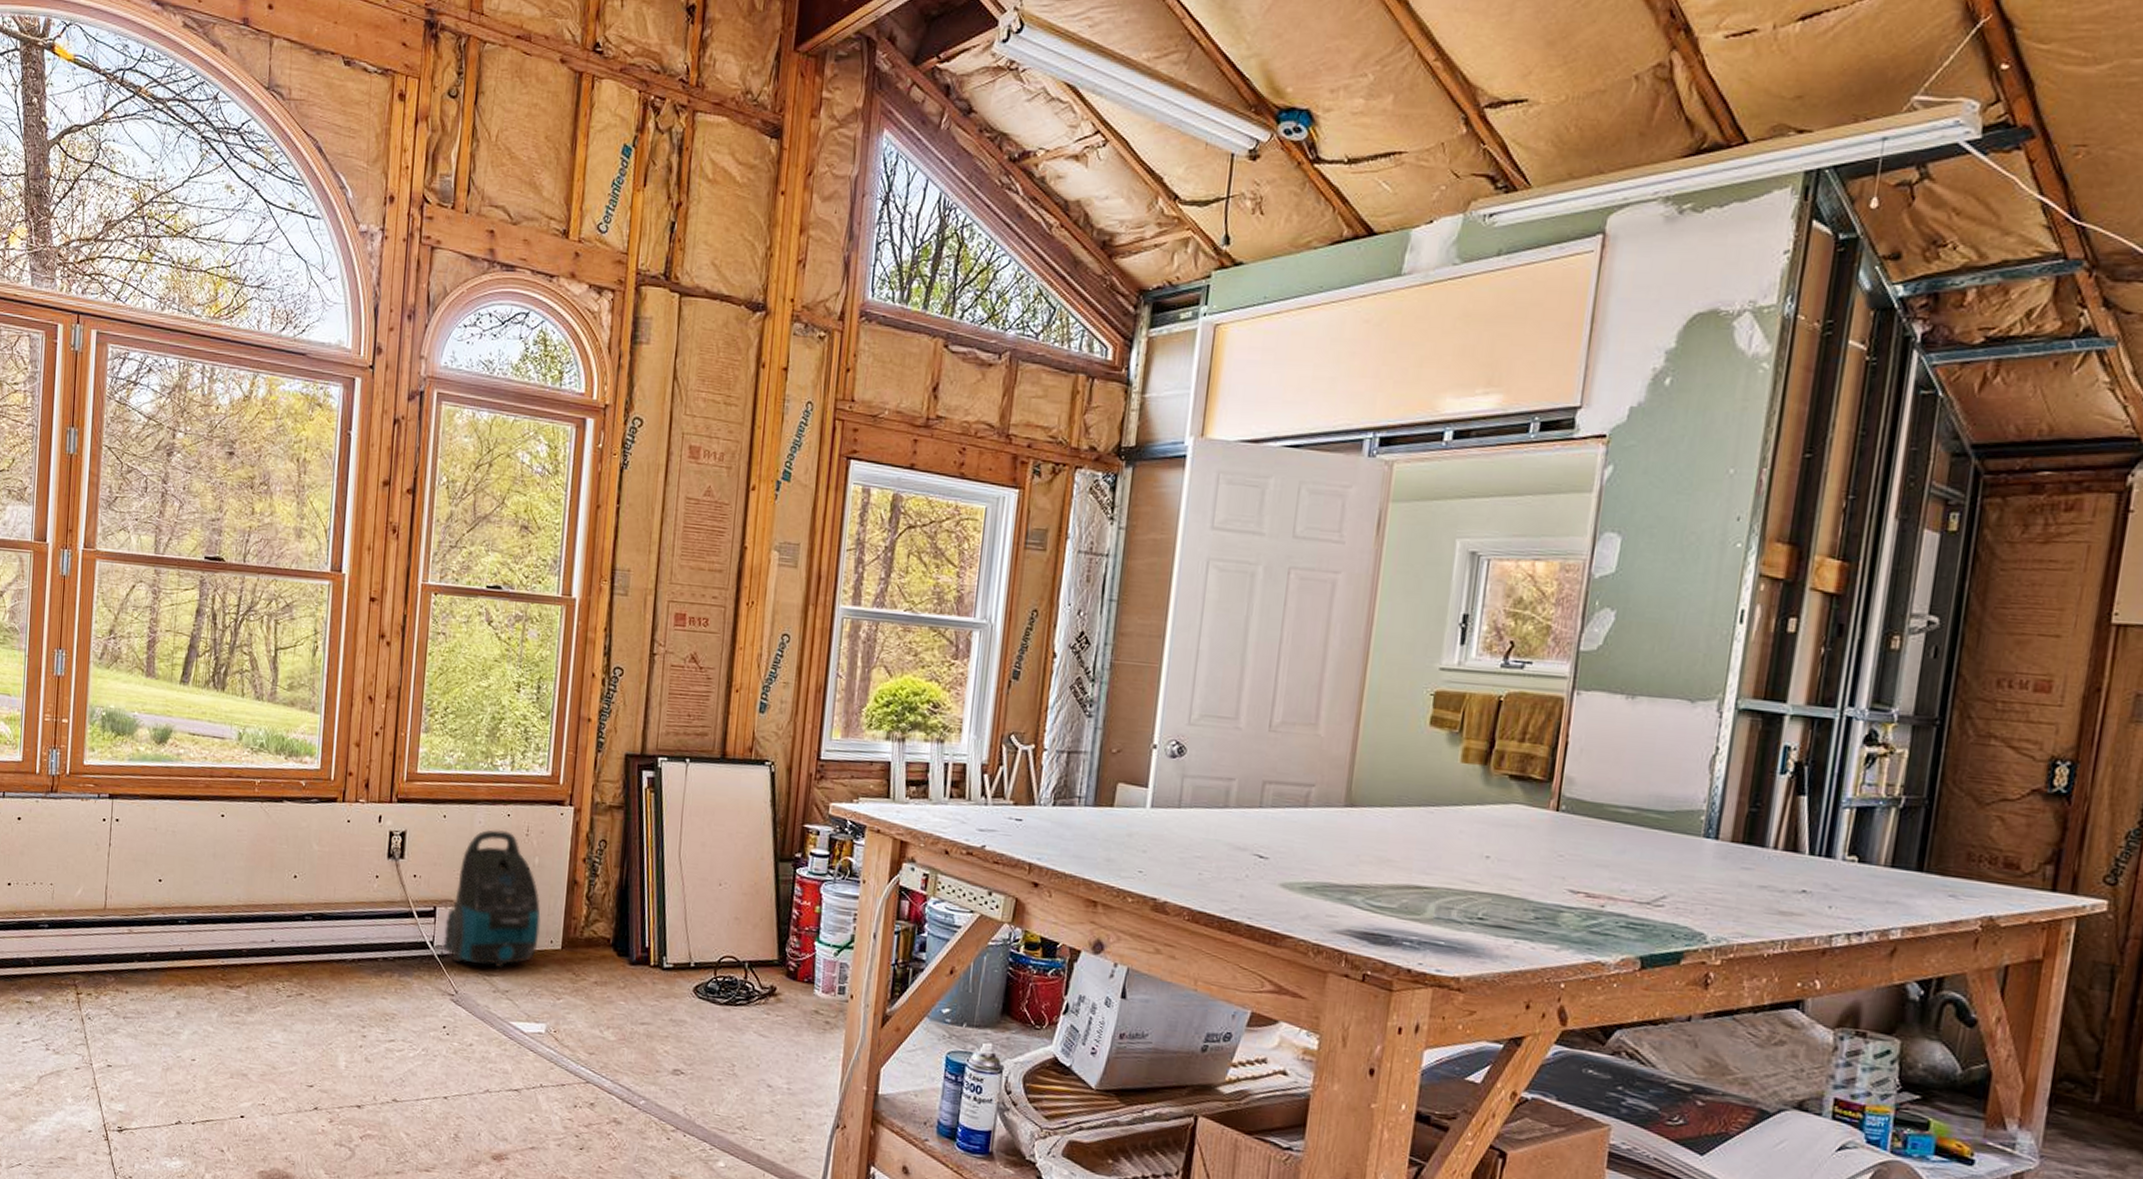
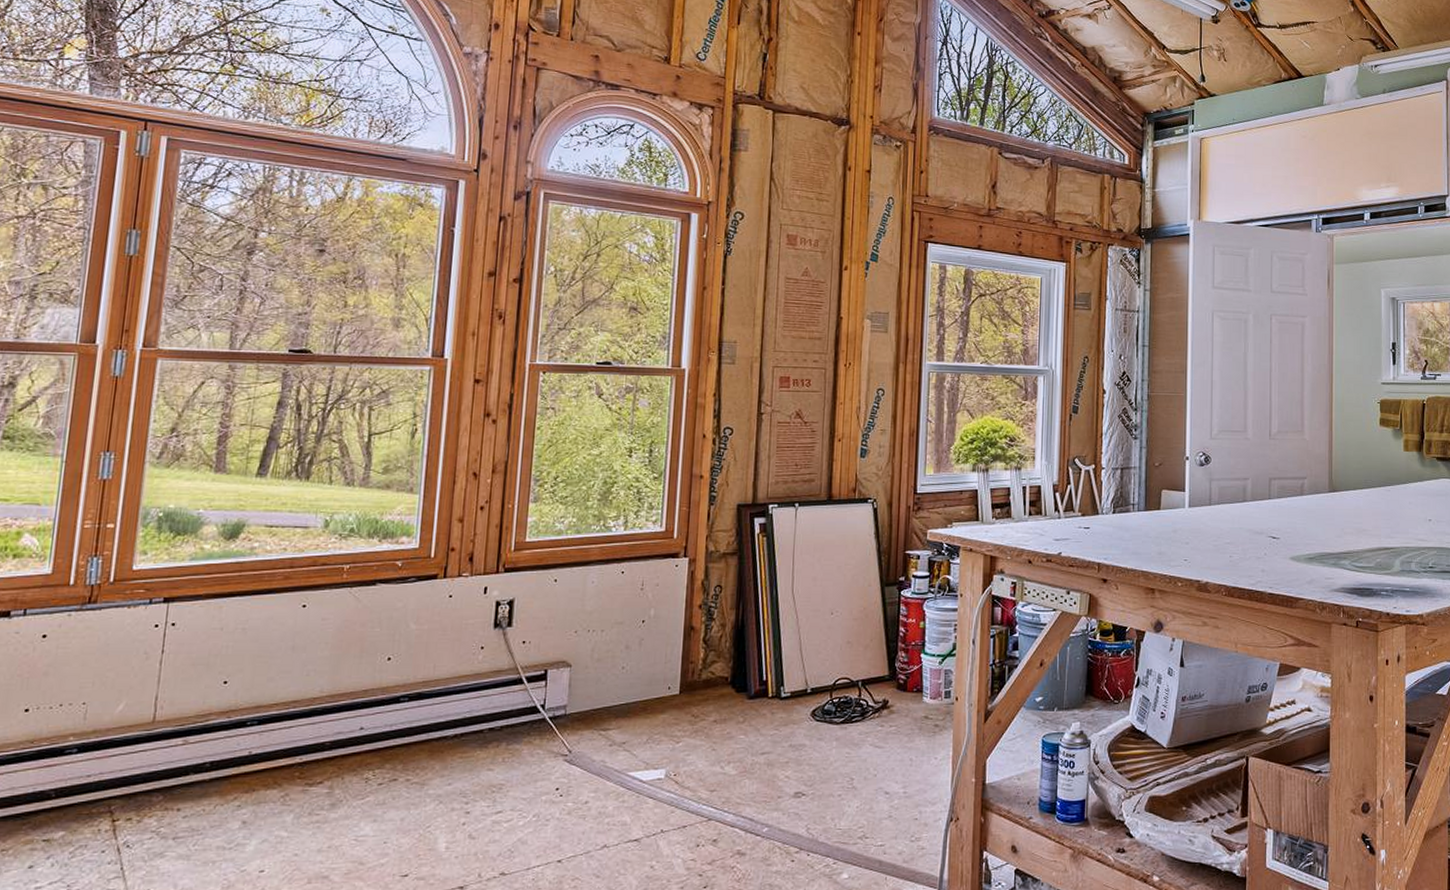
vacuum cleaner: present [442,829,541,967] -> none [554,588,658,721]

